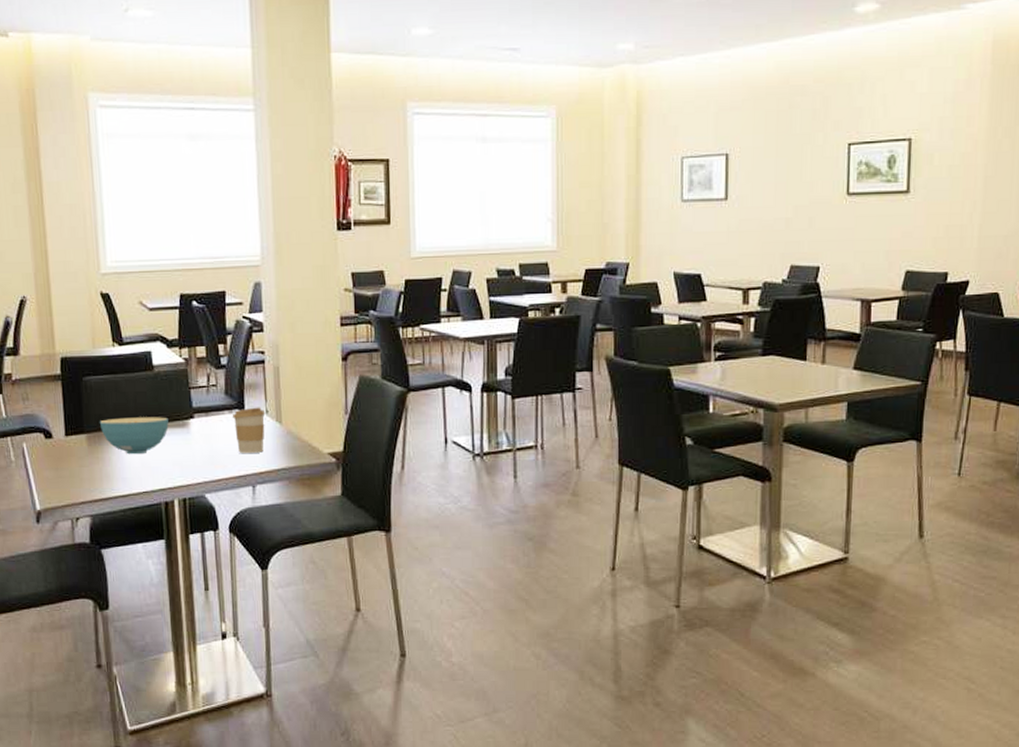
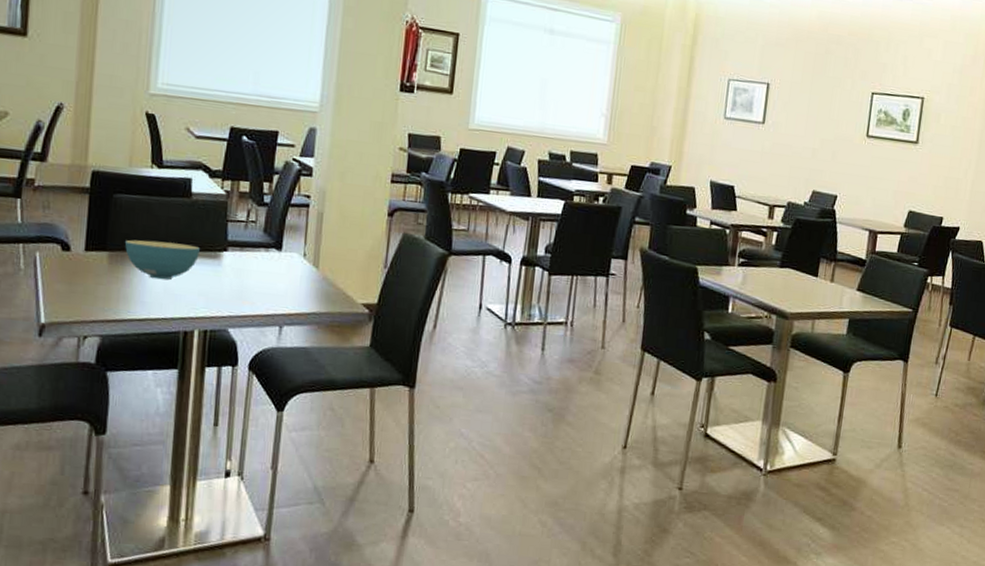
coffee cup: present [233,407,266,453] -> none [268,248,303,295]

